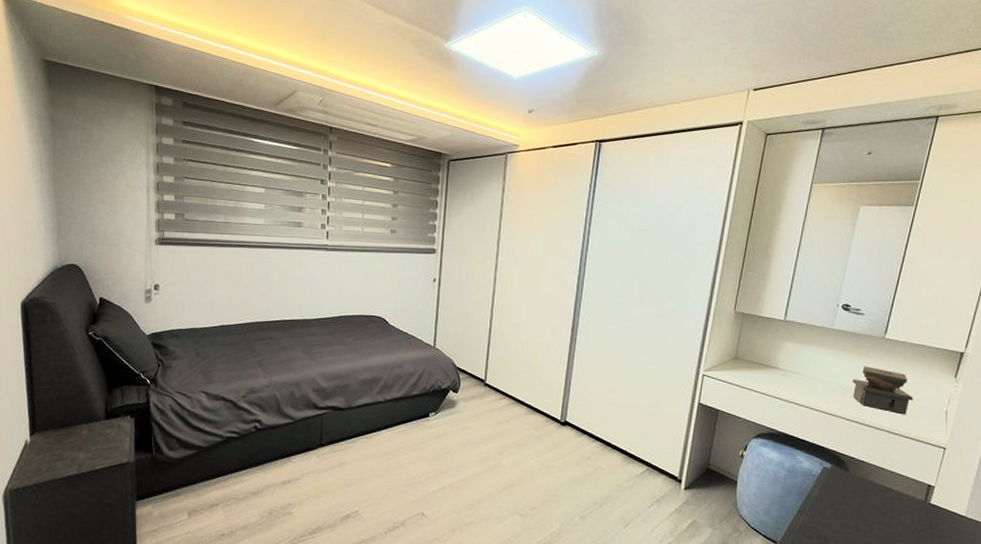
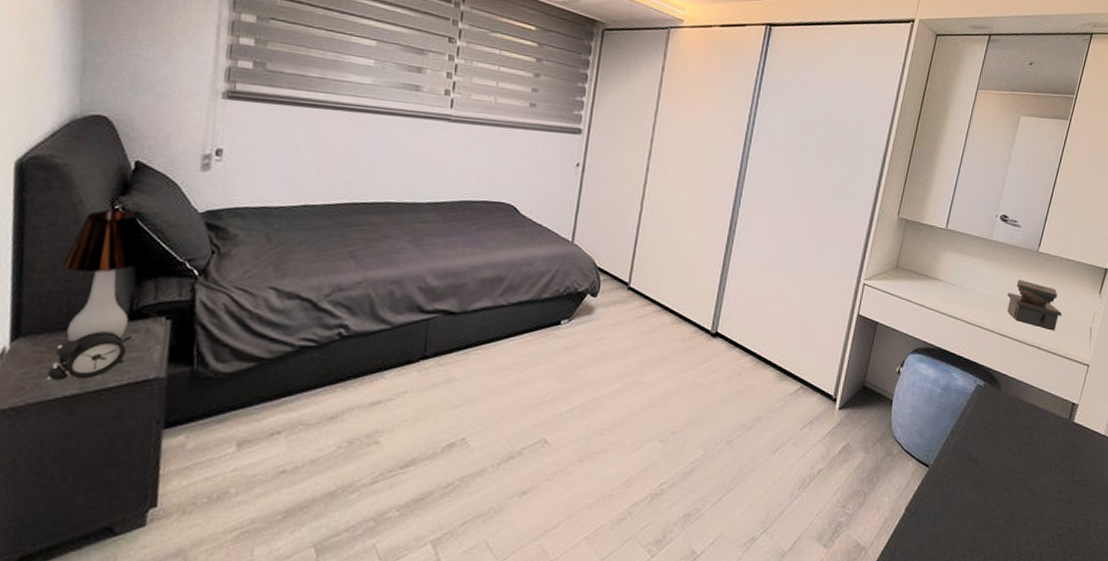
alarm clock: none [55,427,109,464] -> present [46,330,132,380]
table lamp: none [58,335,114,436] -> present [62,209,148,342]

